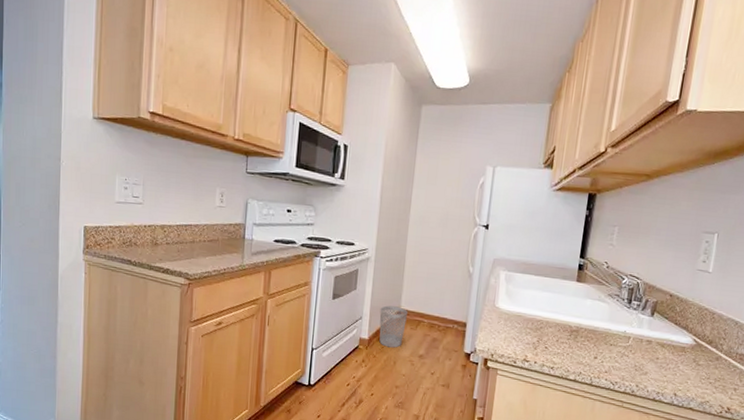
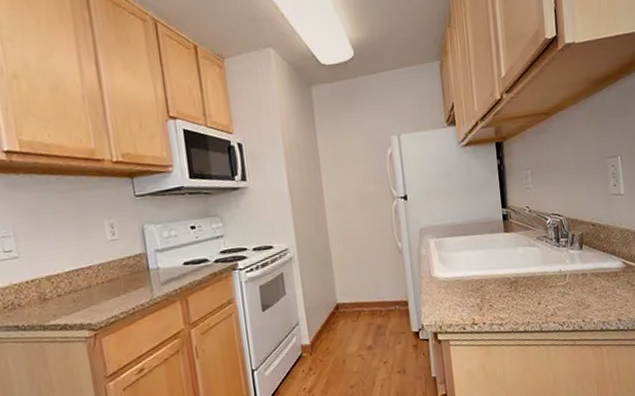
wastebasket: present [379,305,408,348] -> none [315,301,347,348]

